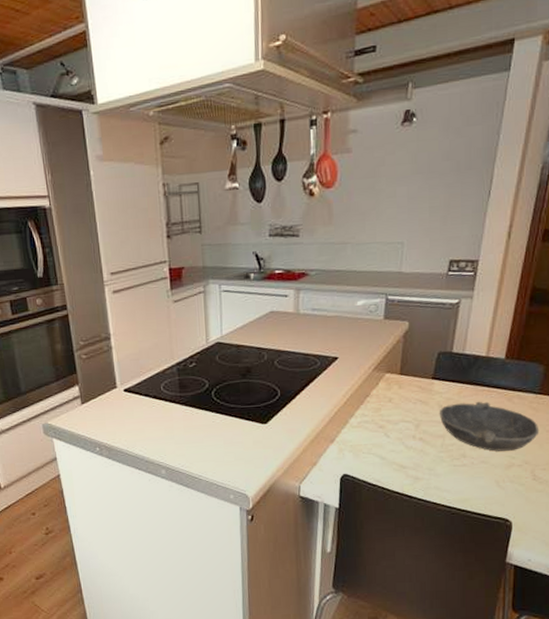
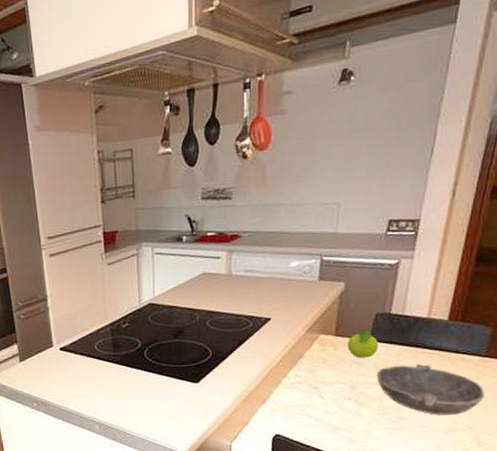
fruit: none [411,369,441,397] -> present [347,330,378,358]

